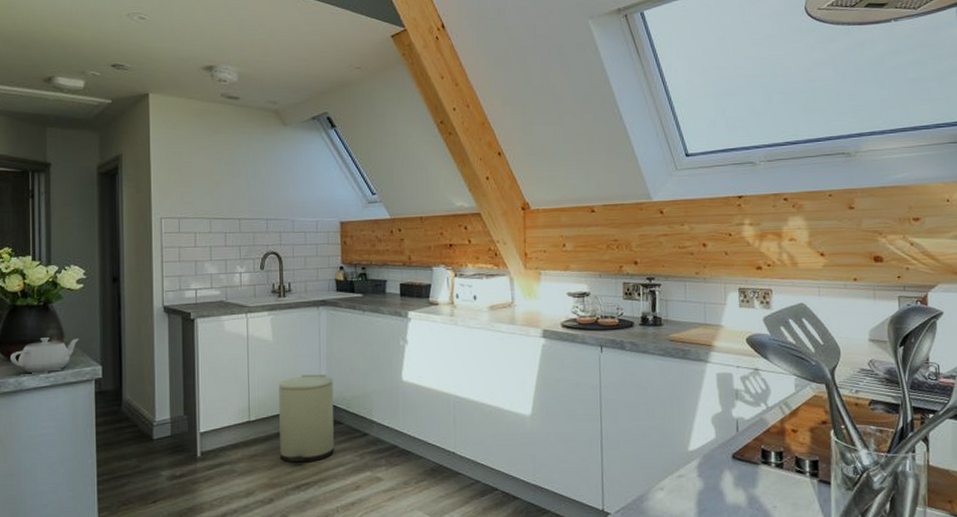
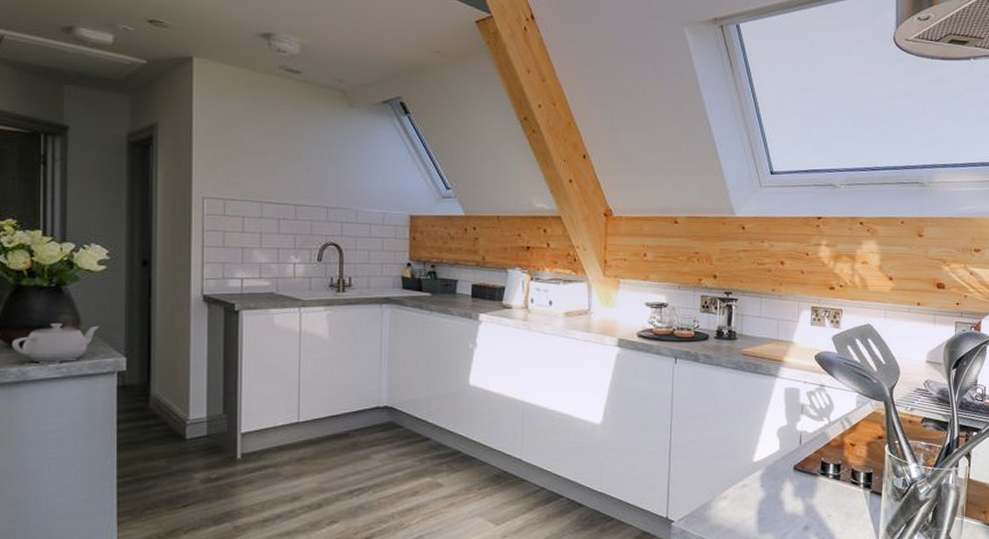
pedal bin: present [278,374,335,463] -> none [332,375,394,467]

